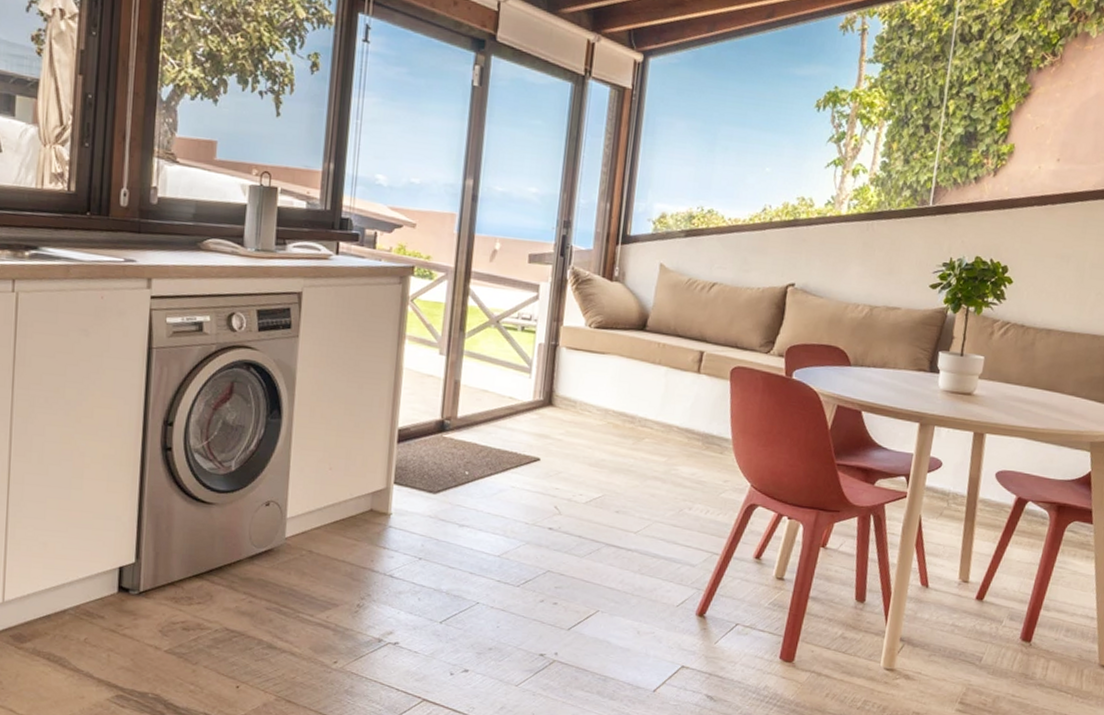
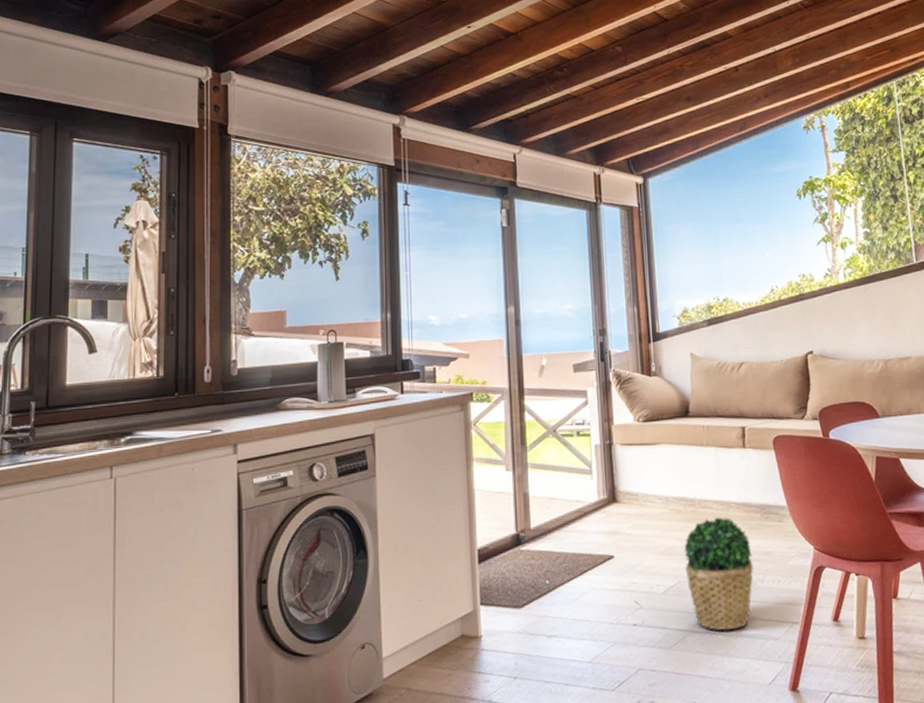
potted plant: none [612,438,686,550] -> present [684,517,753,631]

